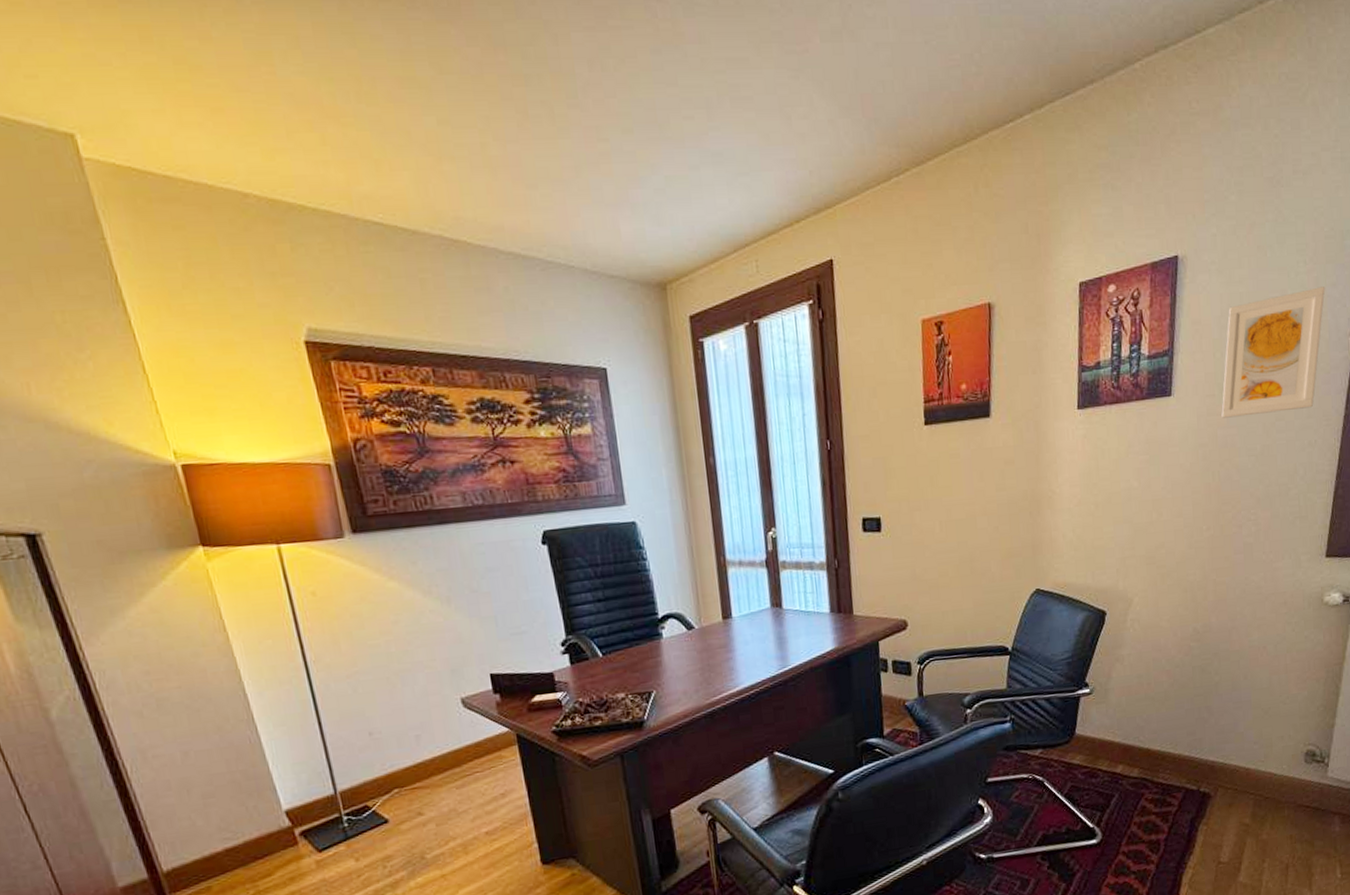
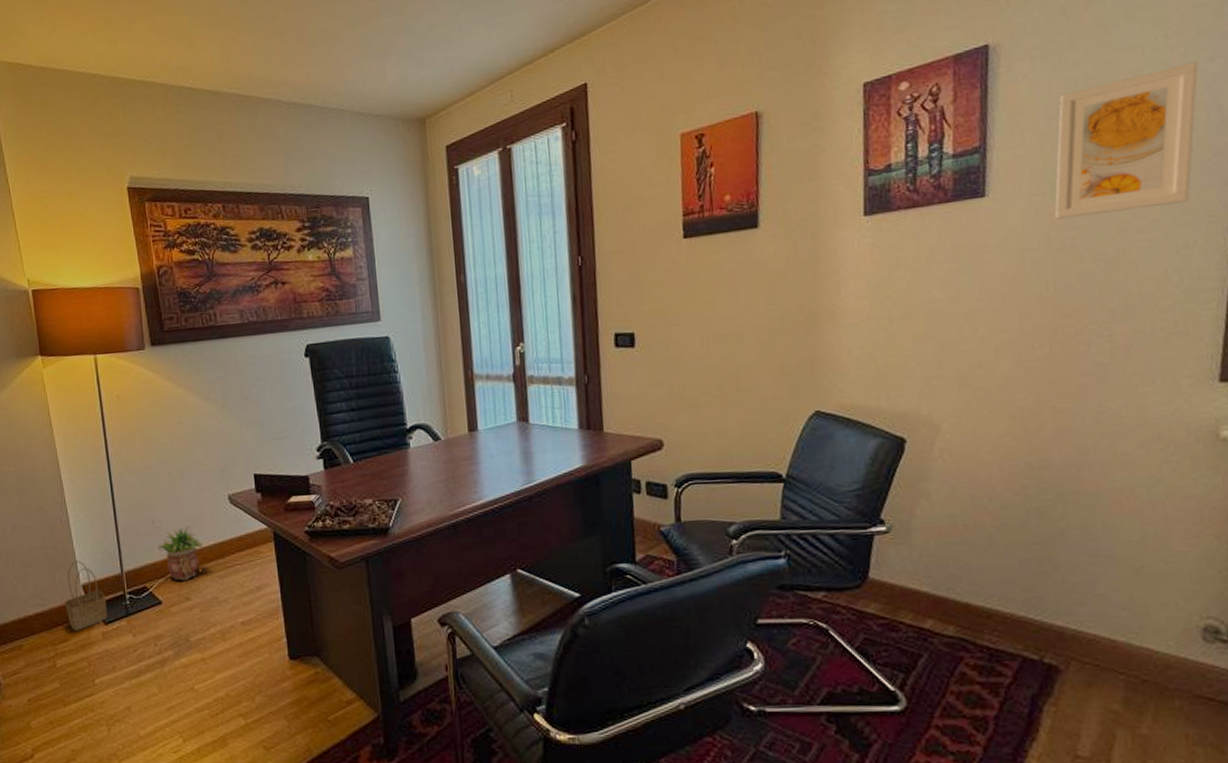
basket: none [263,783,322,863] -> present [65,560,108,631]
potted plant: none [378,735,435,795] -> present [157,526,203,581]

